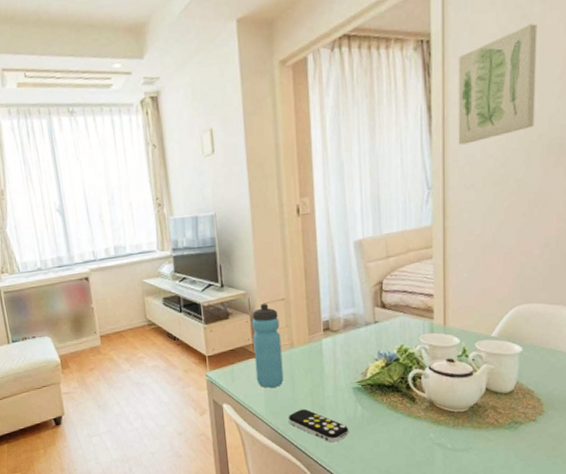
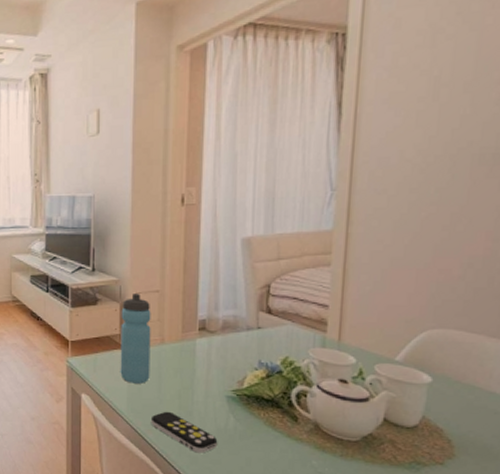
wall art: present [458,23,538,145] -> none [370,21,475,146]

